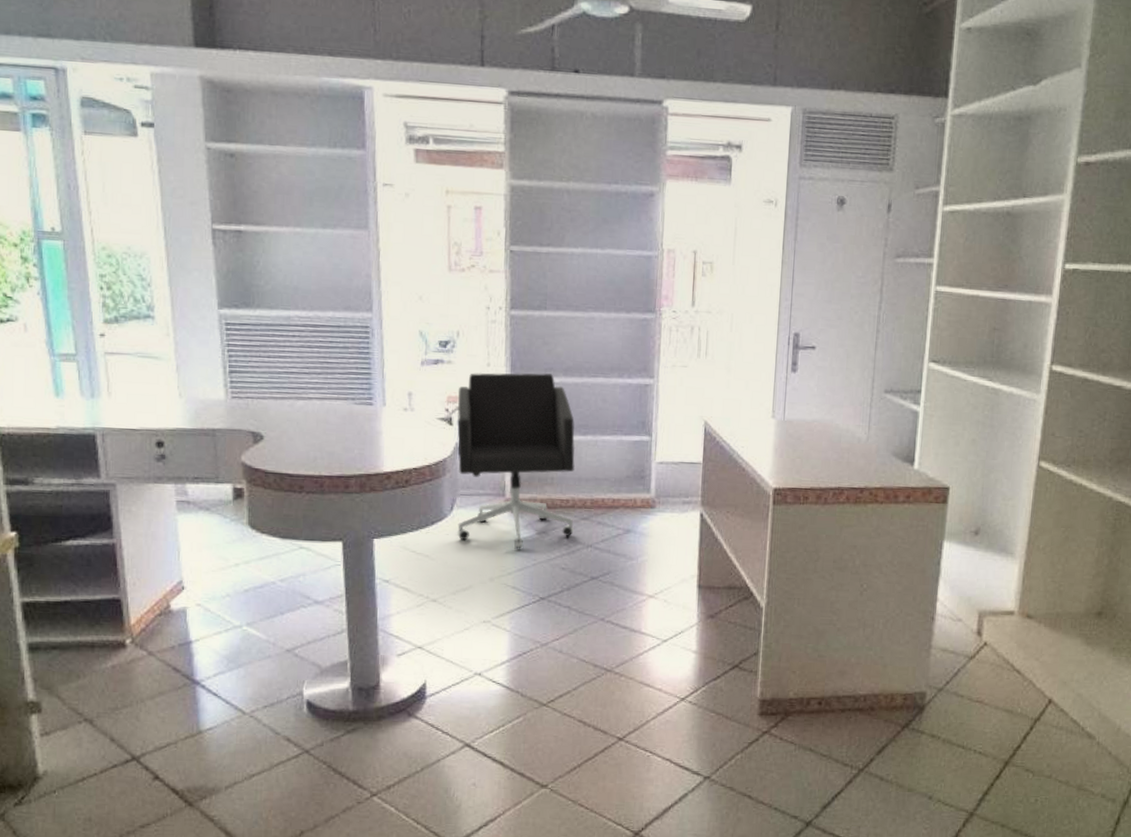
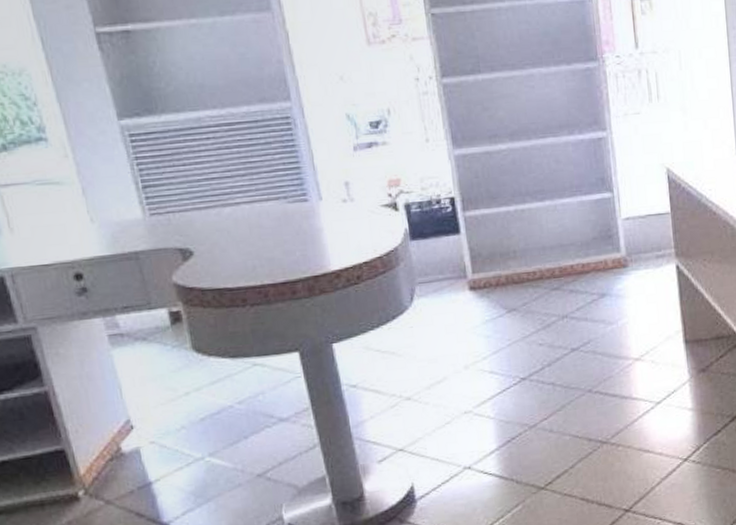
office chair: present [456,372,576,549] -> none [398,141,546,332]

